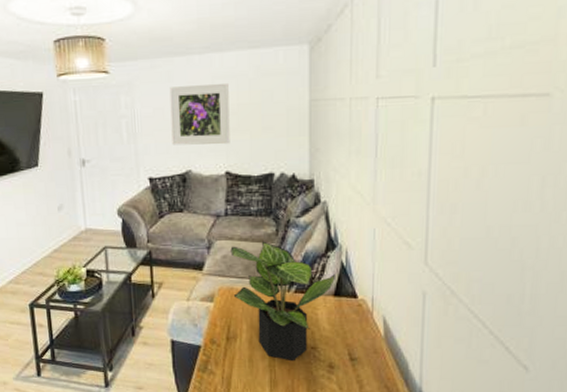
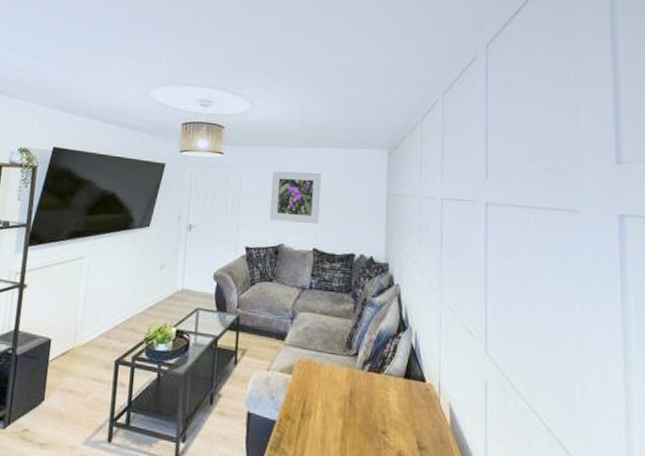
potted plant: present [230,241,335,362] -> none [311,316,405,446]

